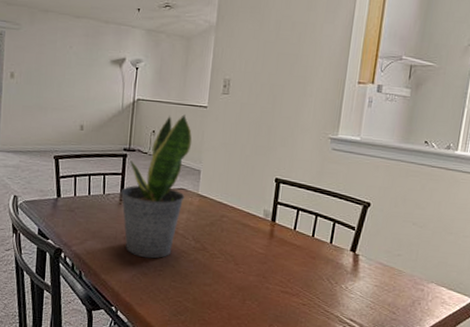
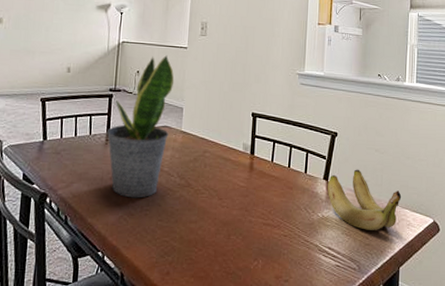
banana: none [353,242,439,306] -> present [327,169,402,230]

